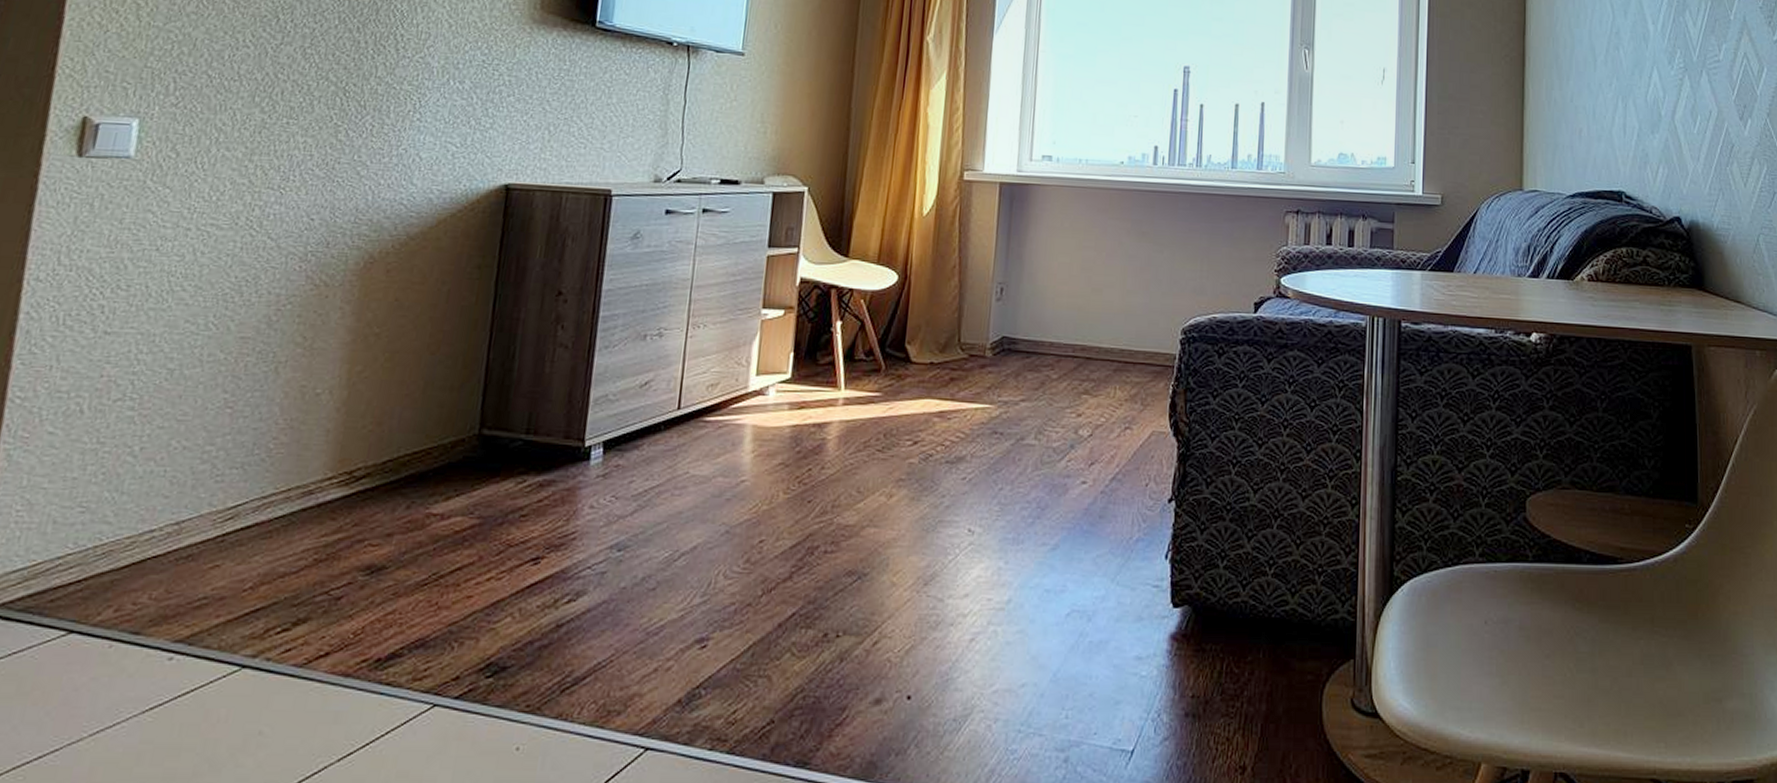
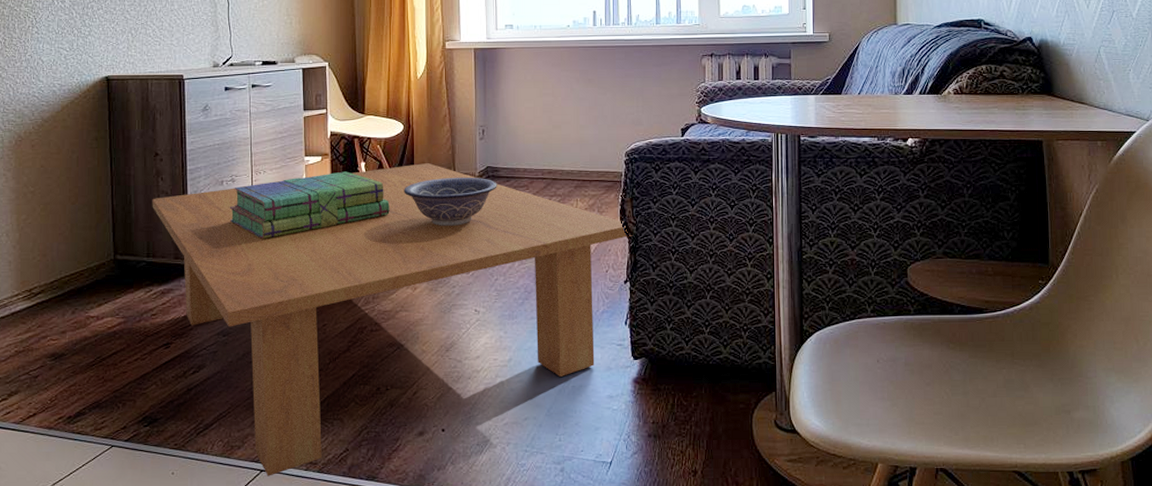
coffee table: none [543,327,1183,758] -> present [152,163,633,476]
stack of books: none [649,331,869,417] -> present [229,171,390,239]
decorative bowl: none [889,348,1014,413] -> present [404,177,497,226]

